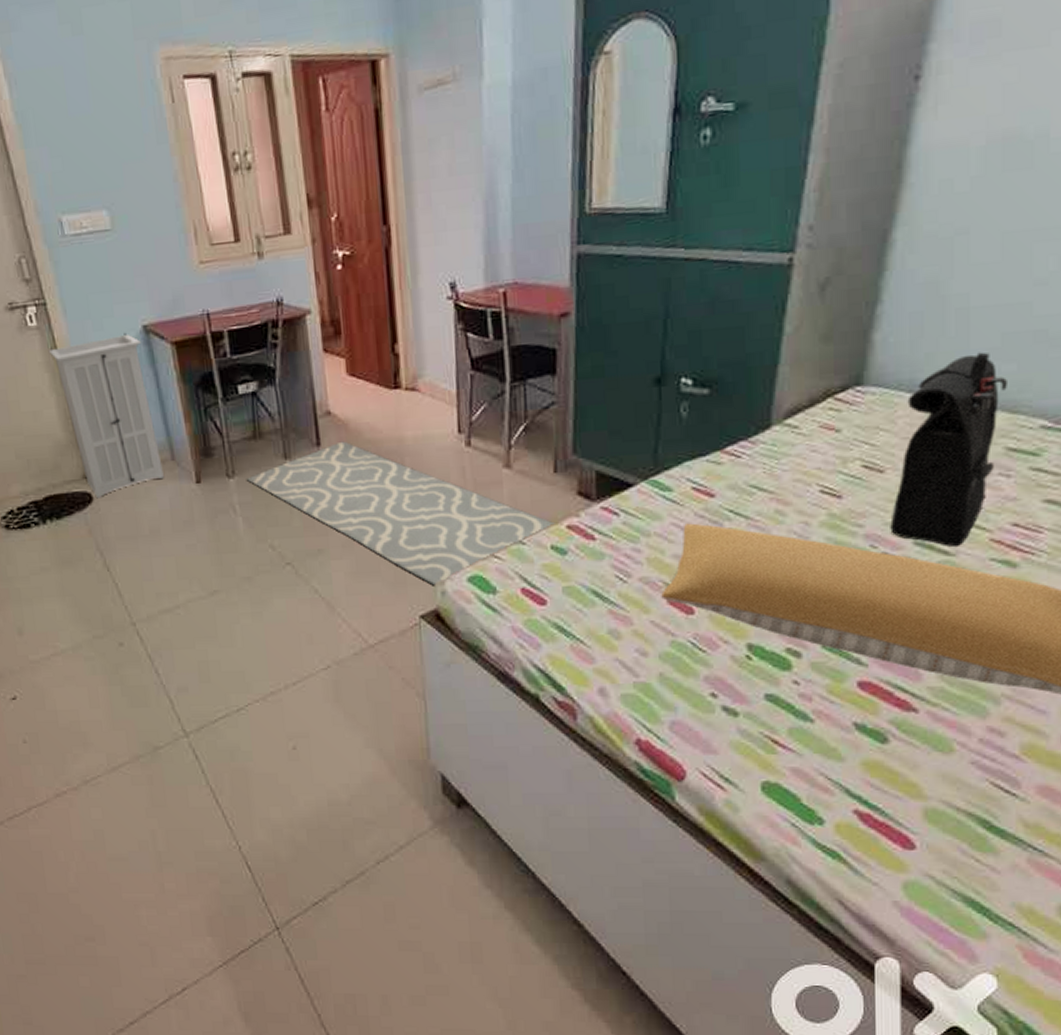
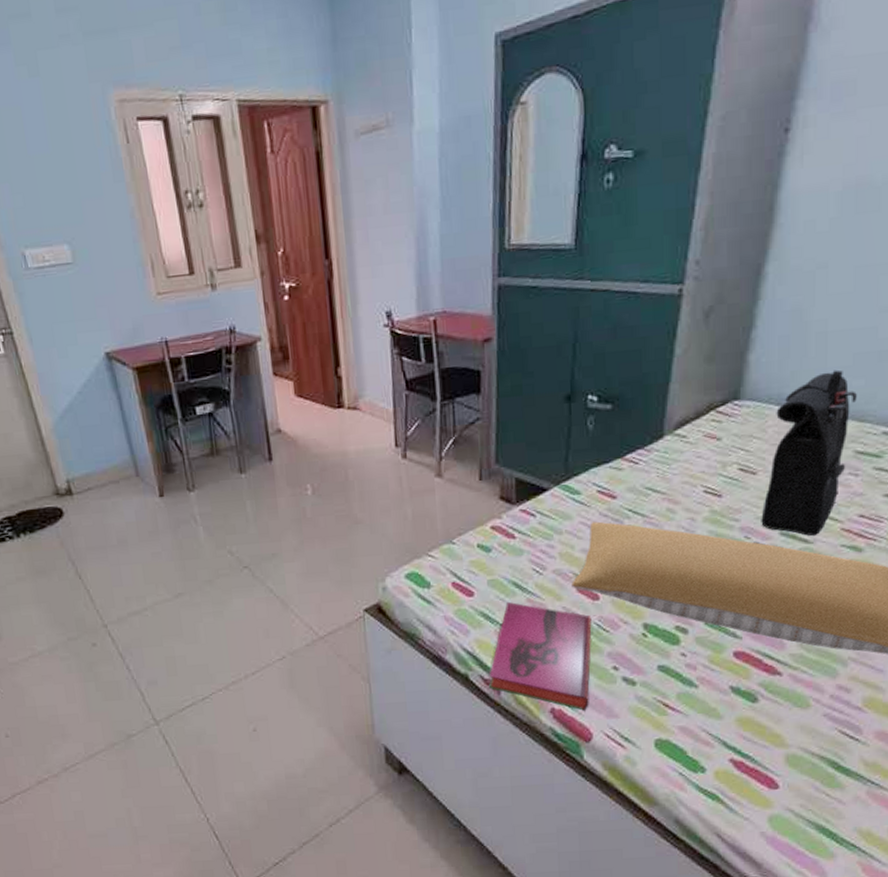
storage cabinet: present [48,332,164,499] -> none [16,359,129,513]
rug: present [246,441,555,586] -> none [205,456,481,583]
hardback book: none [563,612,686,744] -> present [489,601,592,711]

